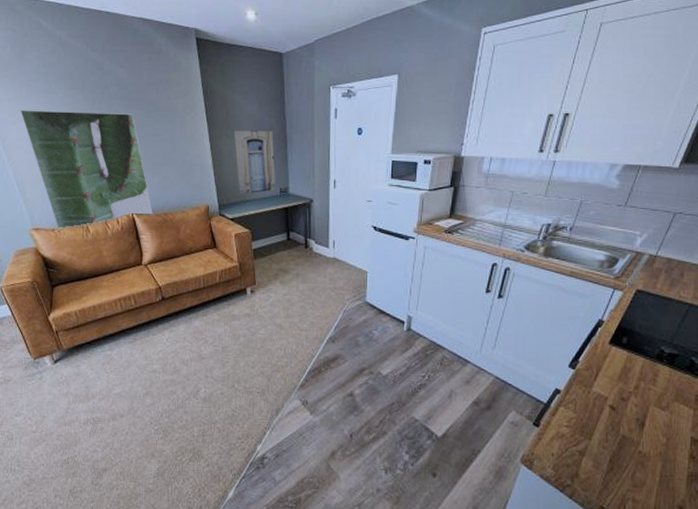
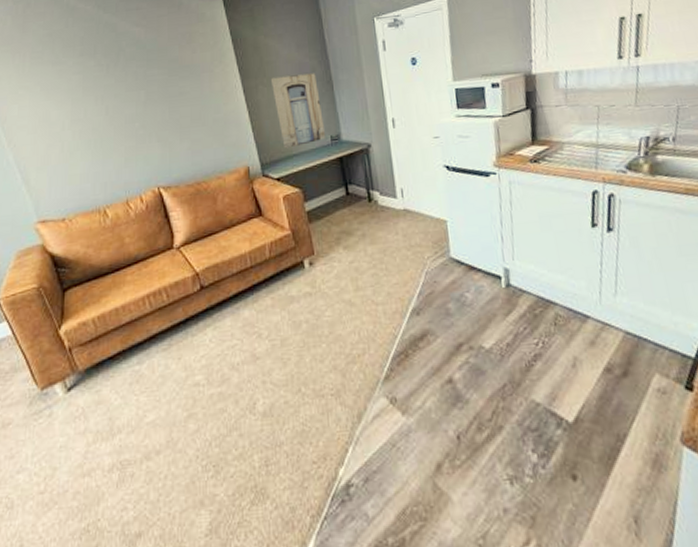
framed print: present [20,110,154,229] -> none [23,74,185,218]

